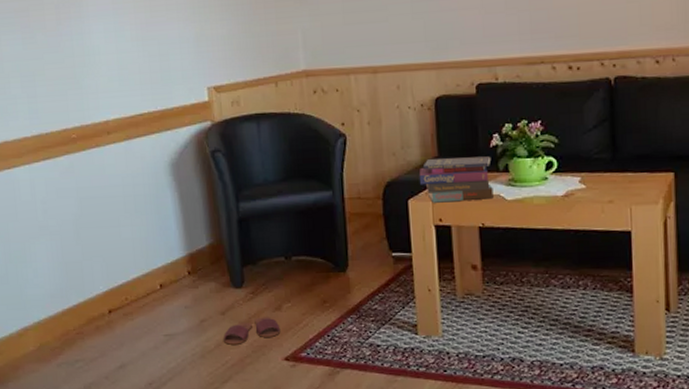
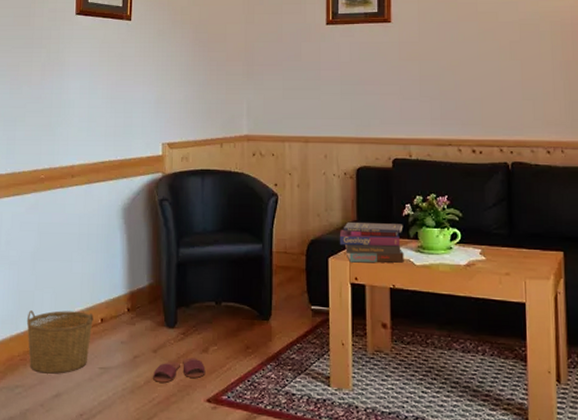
basket: none [77,279,152,345] -> present [26,310,94,374]

